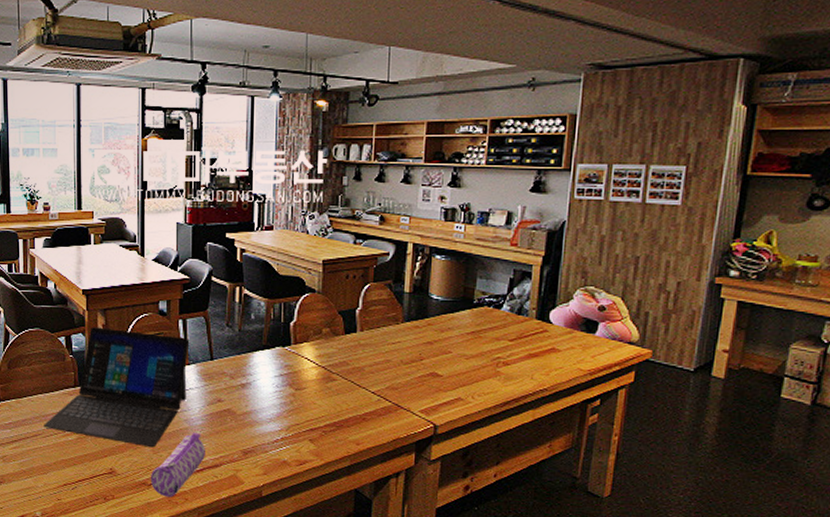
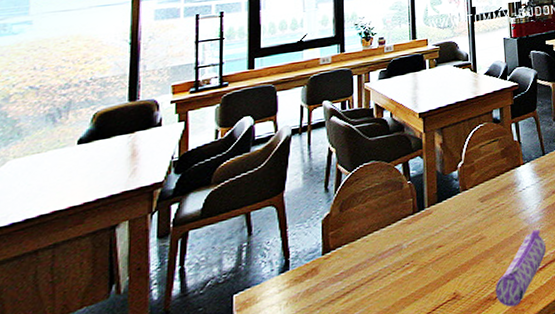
laptop: present [44,327,190,448] -> none [380,139,524,268]

